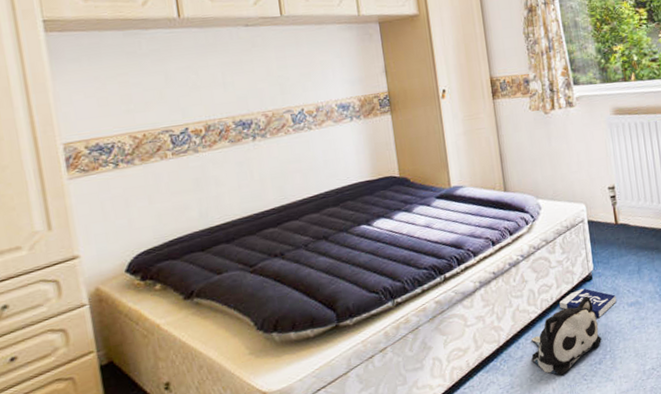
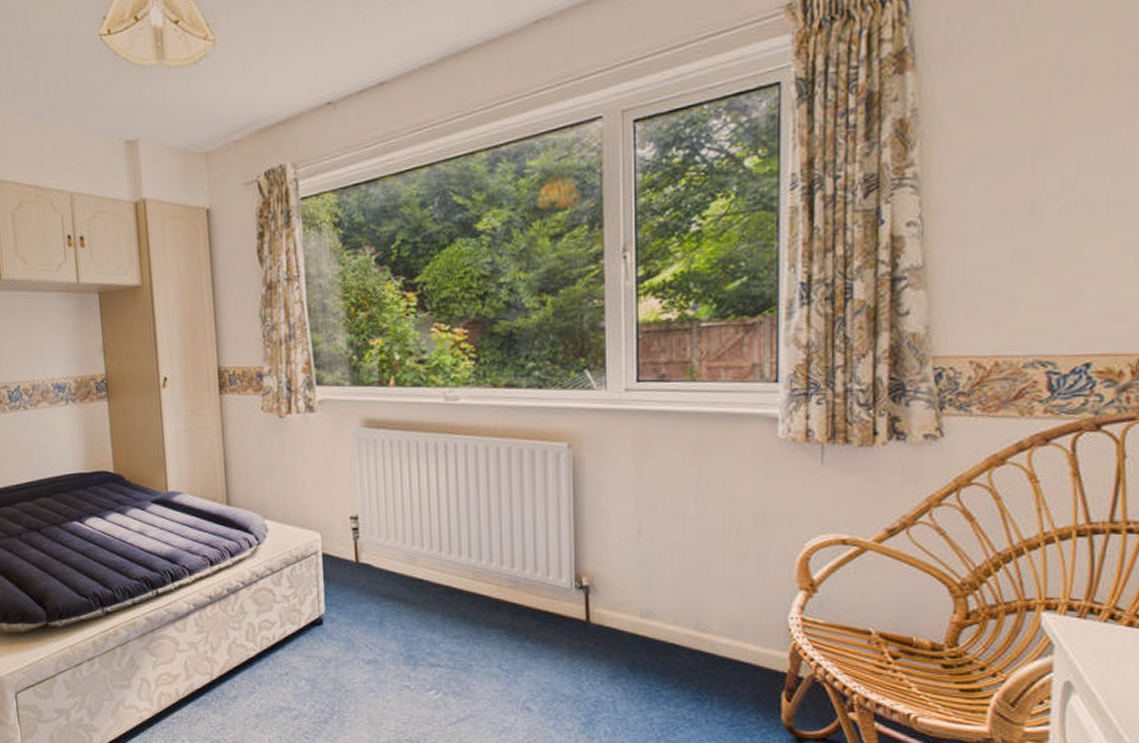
plush toy: present [531,295,602,375] -> none [247,642,329,726]
book: present [559,288,617,319] -> none [283,632,350,671]

